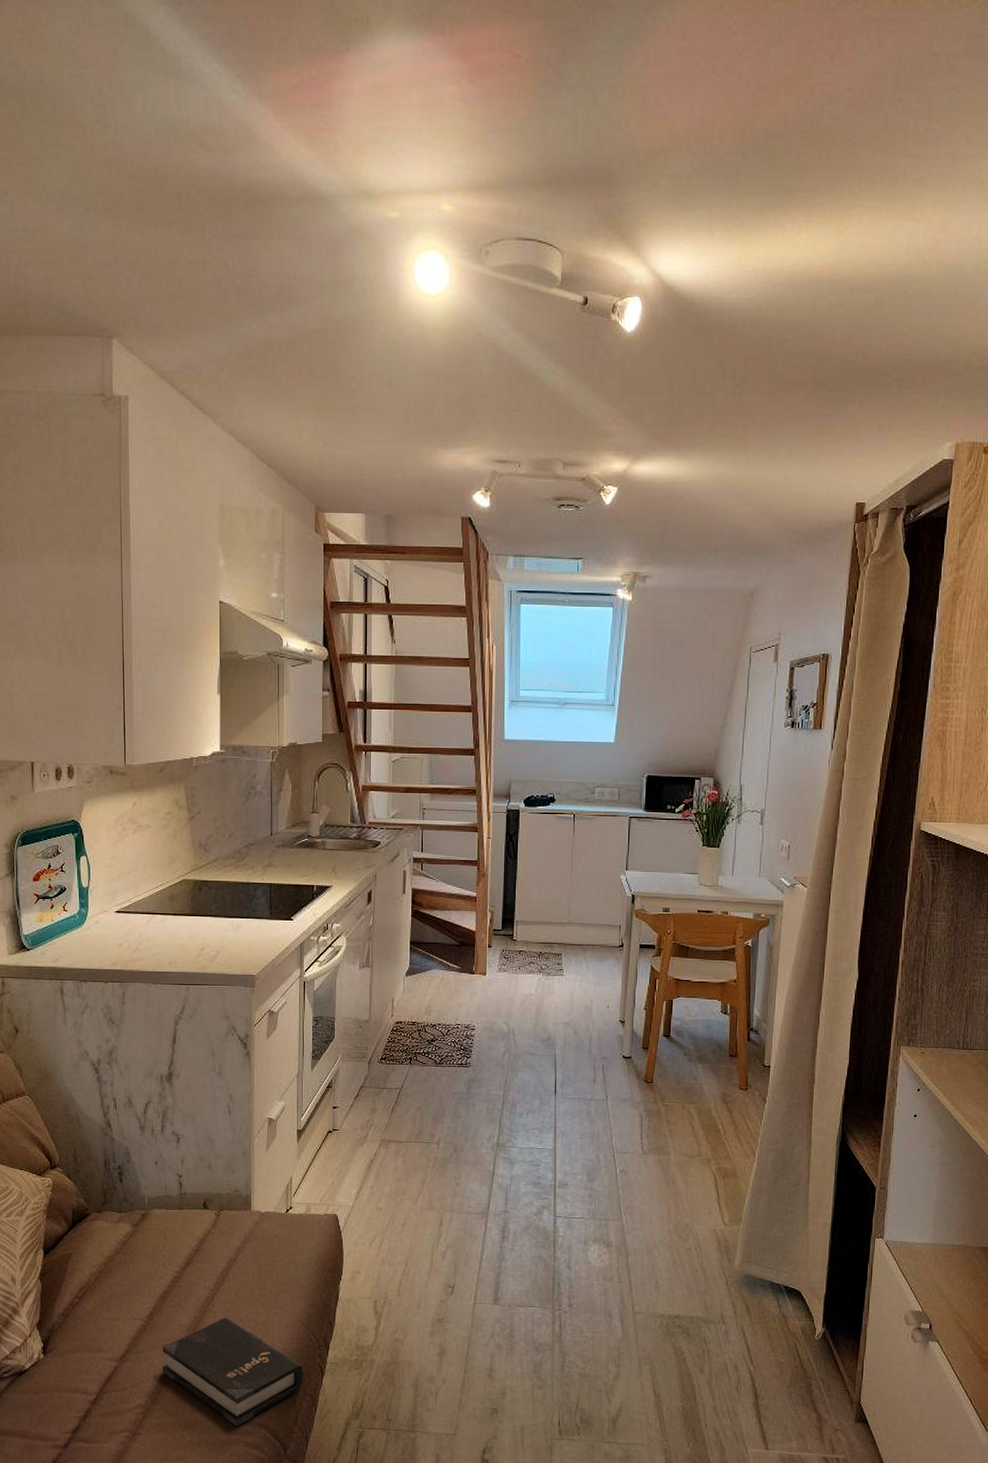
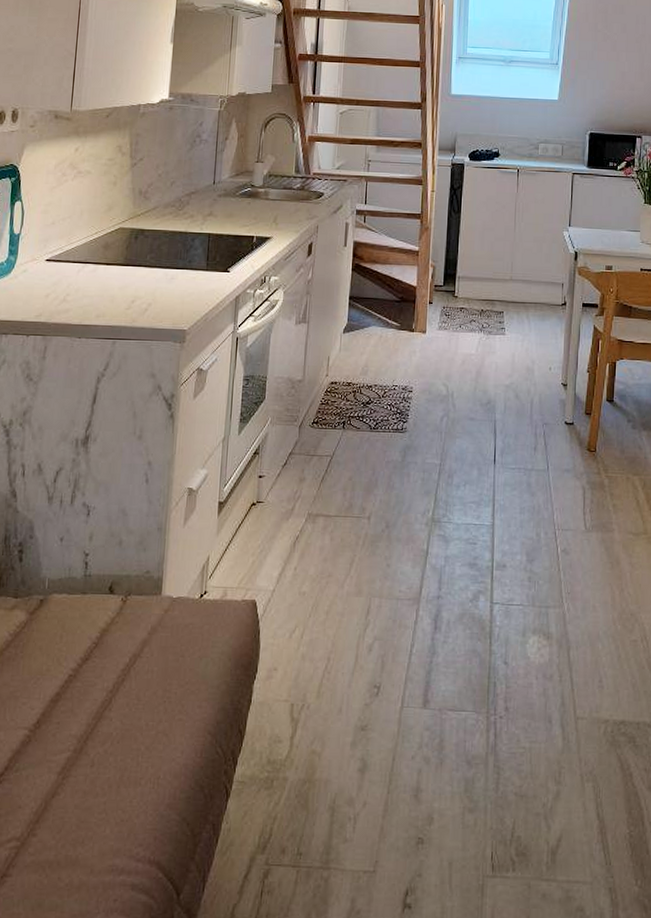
hardback book: present [161,1318,303,1427] -> none [43,726,206,864]

